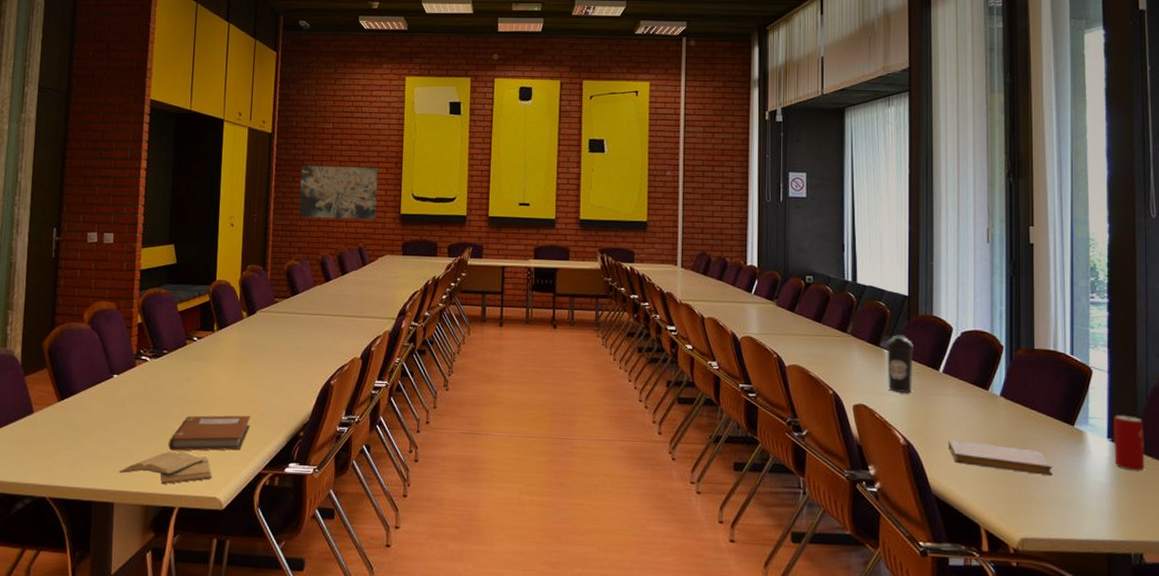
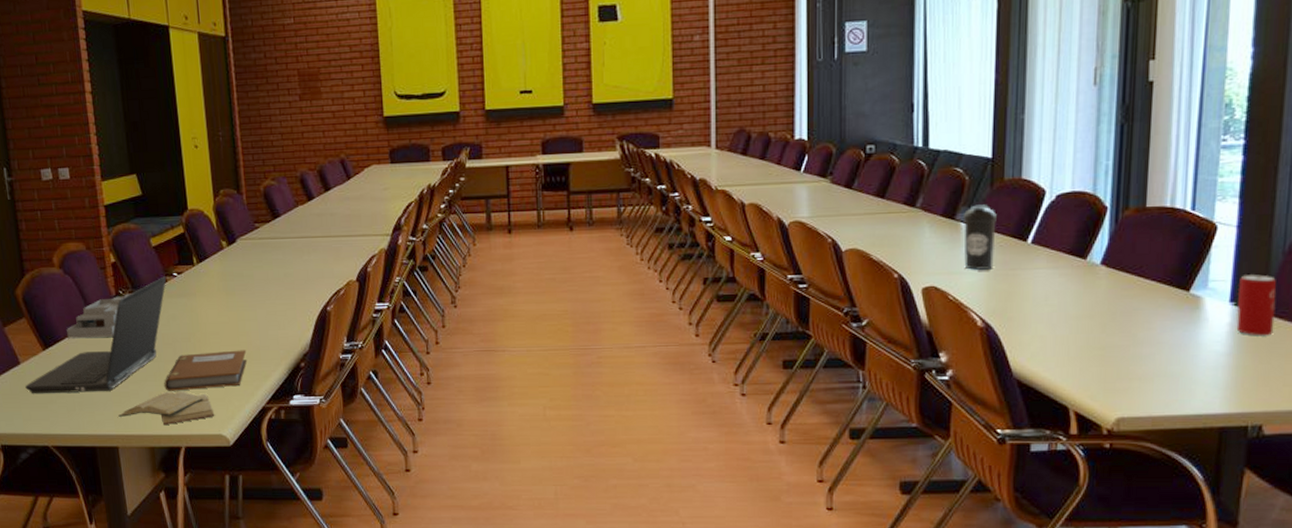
laptop computer: none [34,340,186,447] -> present [25,276,166,394]
desk organizer: none [84,353,151,393] -> present [66,293,131,339]
wall art: present [298,165,378,220] -> none [263,65,356,131]
notebook: present [948,440,1054,476] -> none [1035,318,1161,349]

